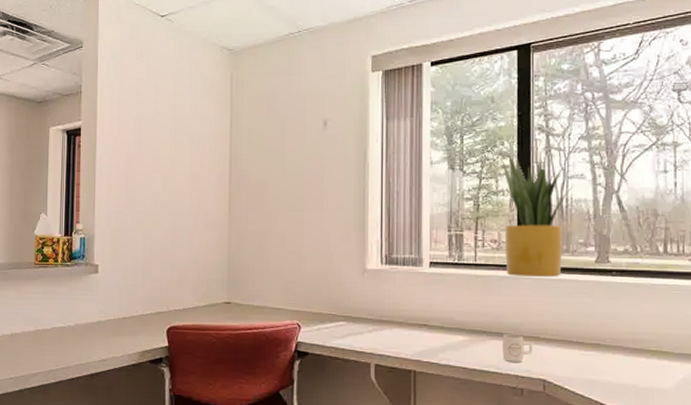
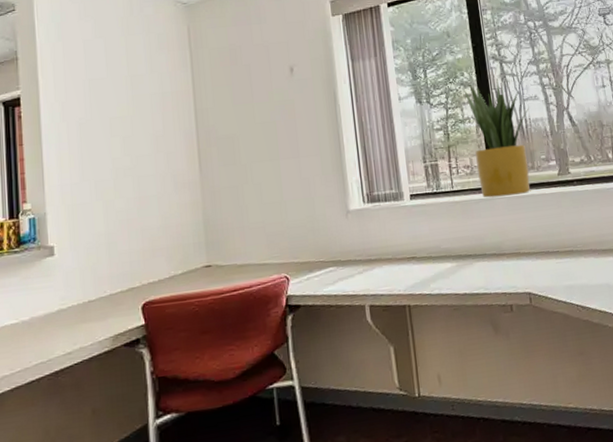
mug: present [503,334,532,362] -> none [487,253,515,281]

